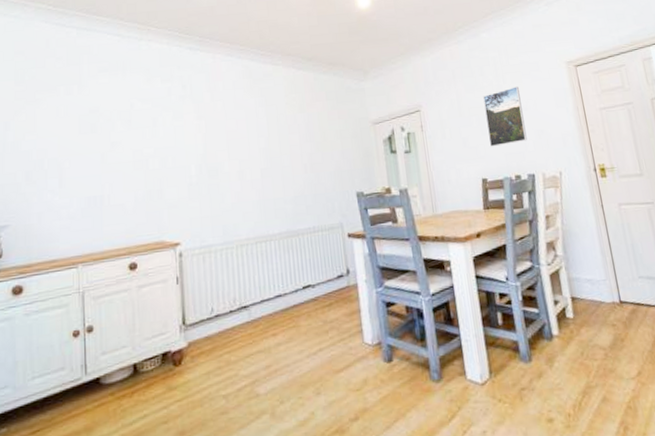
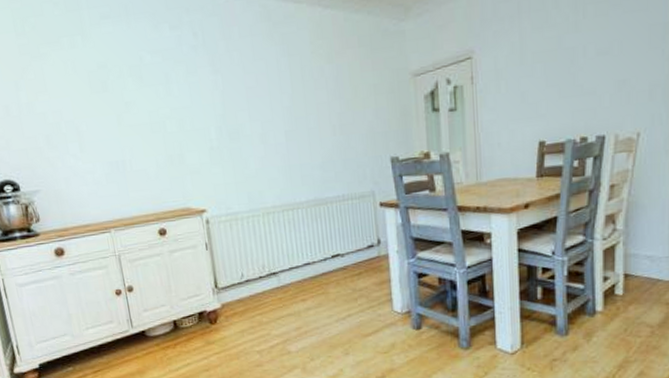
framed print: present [483,86,527,147] -> none [553,22,603,103]

